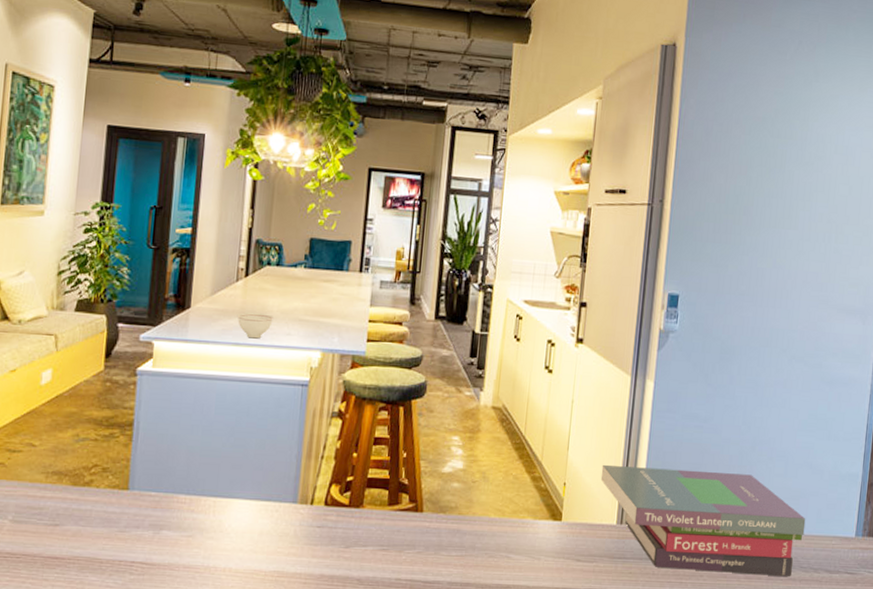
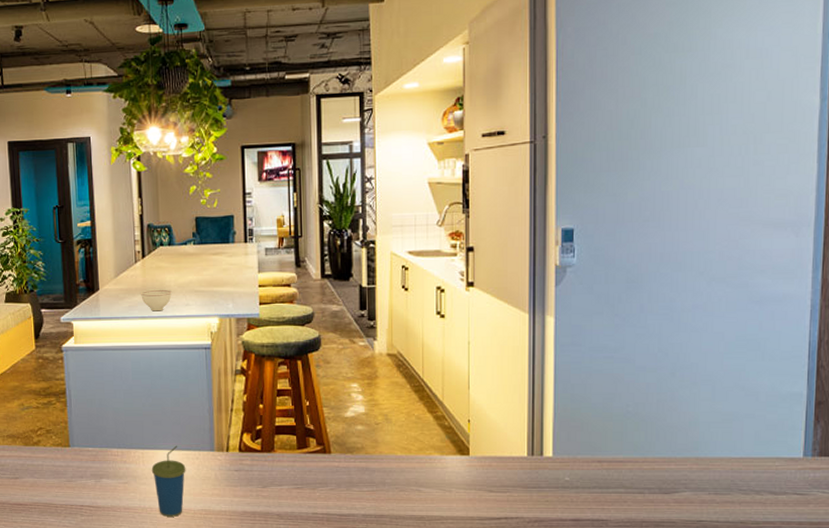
cup: none [222,494,263,579] -> present [151,445,186,517]
books: present [600,464,806,577] -> none [506,400,742,500]

